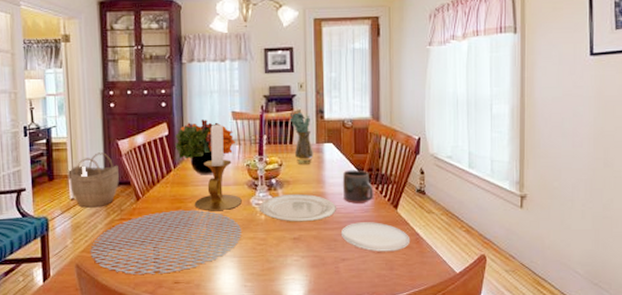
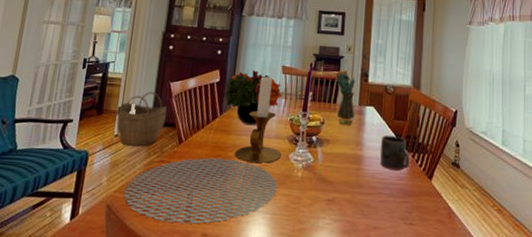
plate: present [260,193,336,222] -> none [297,153,372,185]
plate: present [340,222,411,253] -> none [374,189,443,225]

